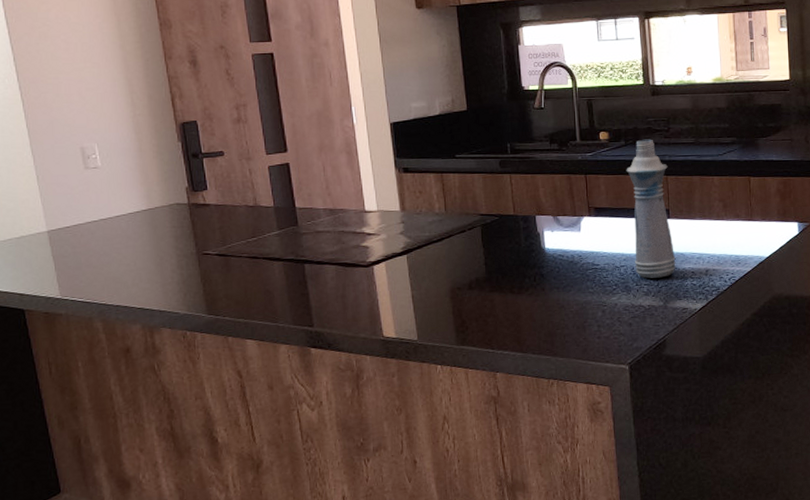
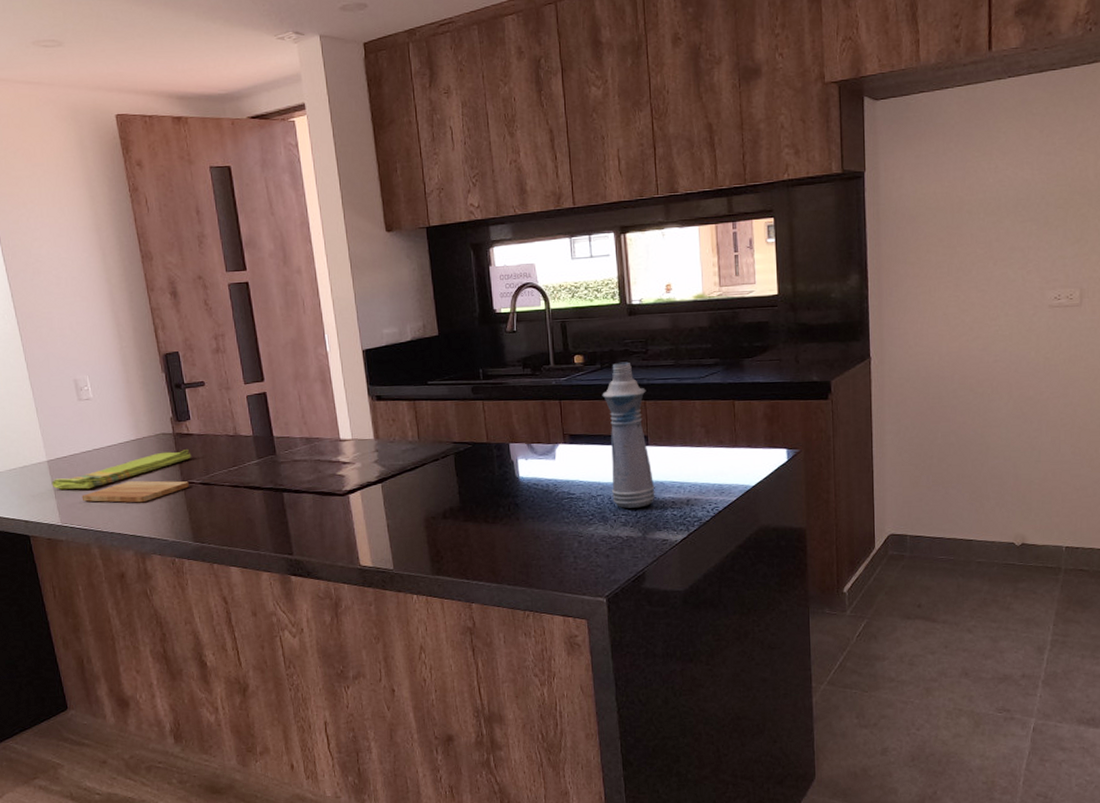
dish towel: none [51,220,208,261] -> present [51,449,192,490]
cutting board: none [85,252,204,275] -> present [81,480,189,503]

